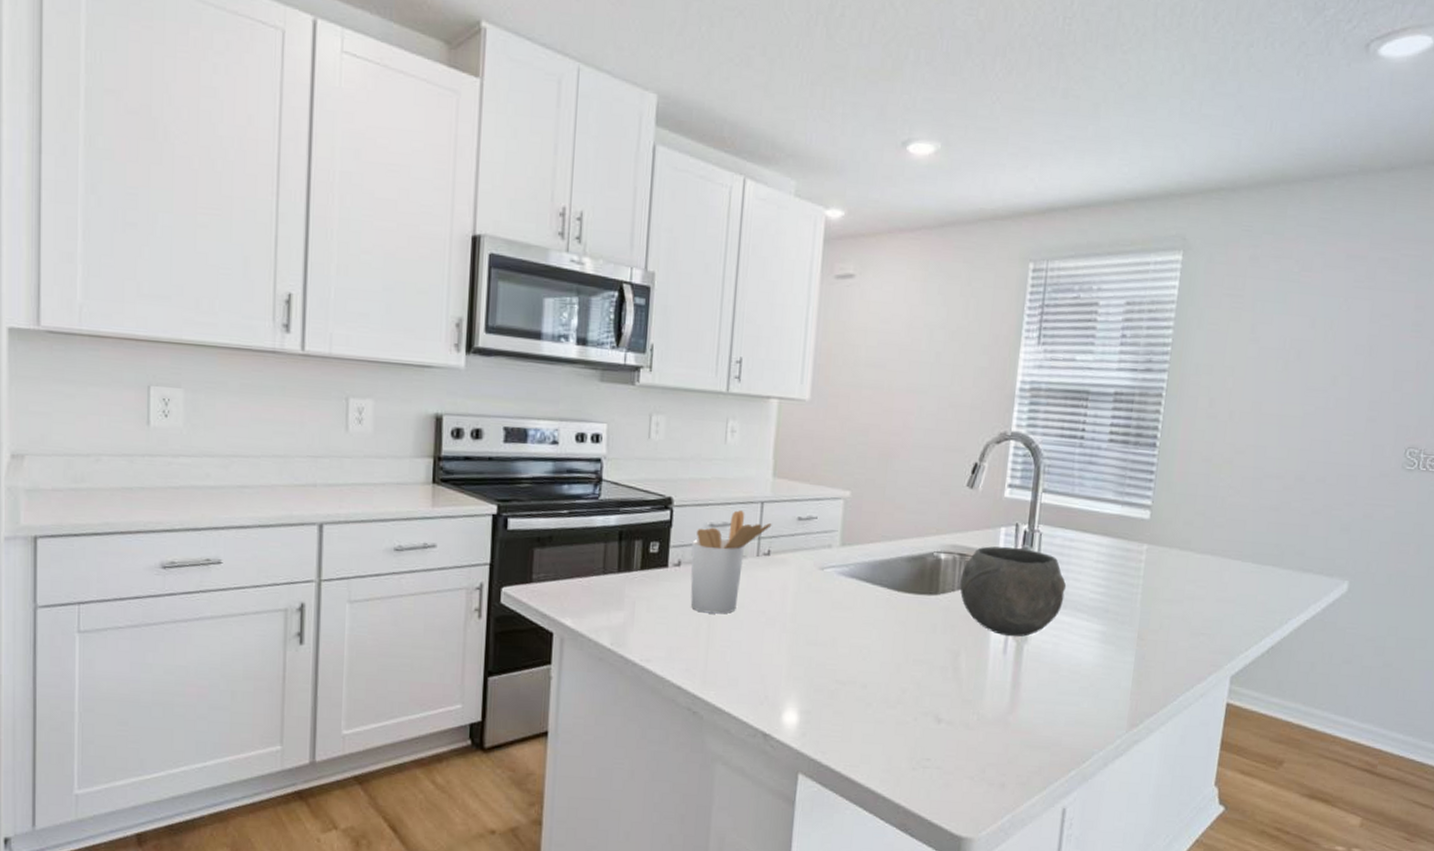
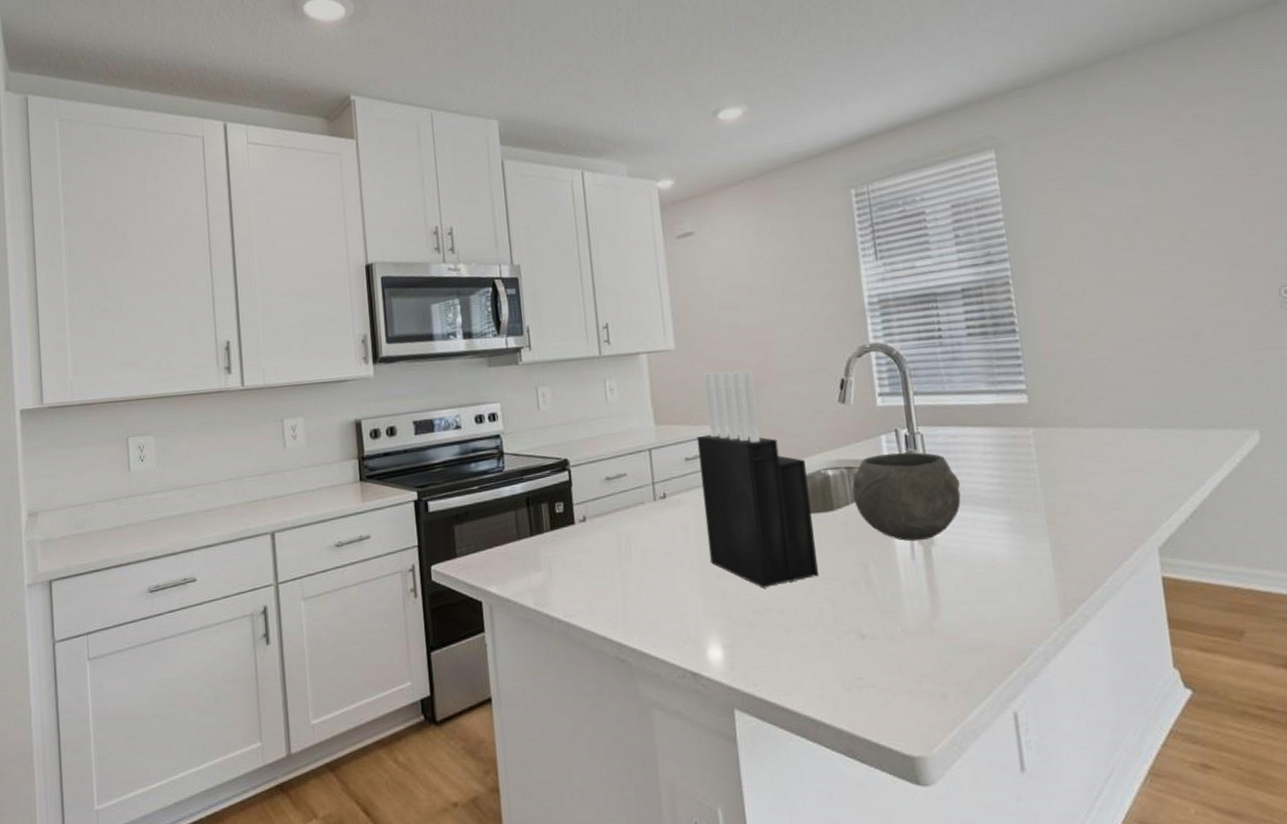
utensil holder: present [690,510,772,614] -> none [593,460,663,562]
knife block: none [804,432,920,661] -> present [696,370,818,588]

